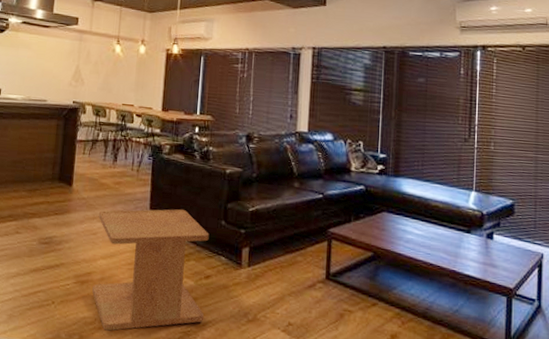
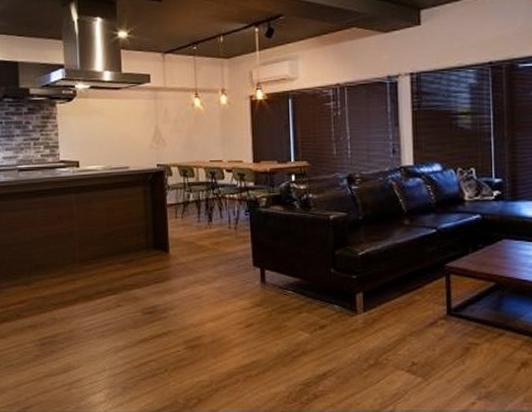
side table: present [92,209,209,331] -> none [200,263,323,391]

